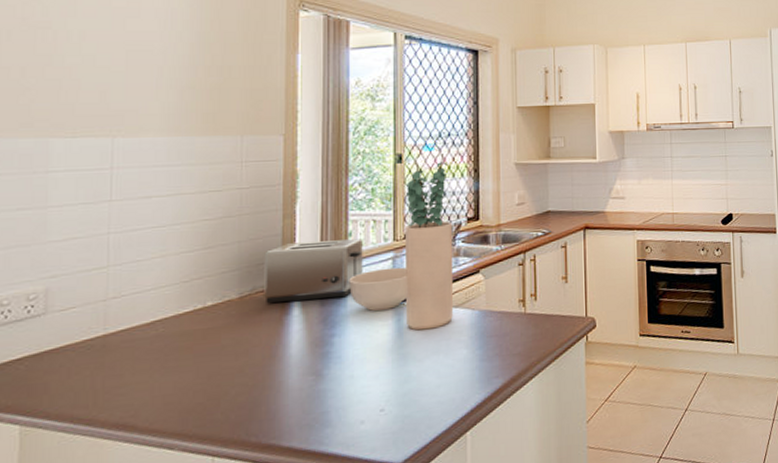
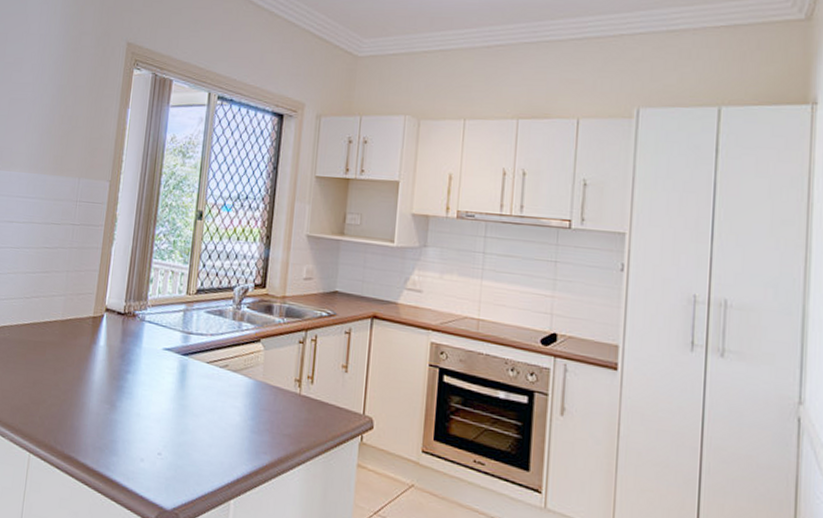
toaster: present [264,239,363,304] -> none [80,279,161,339]
bowl: present [349,267,408,312] -> none [145,318,196,360]
vase: present [405,154,454,331] -> none [189,216,242,388]

